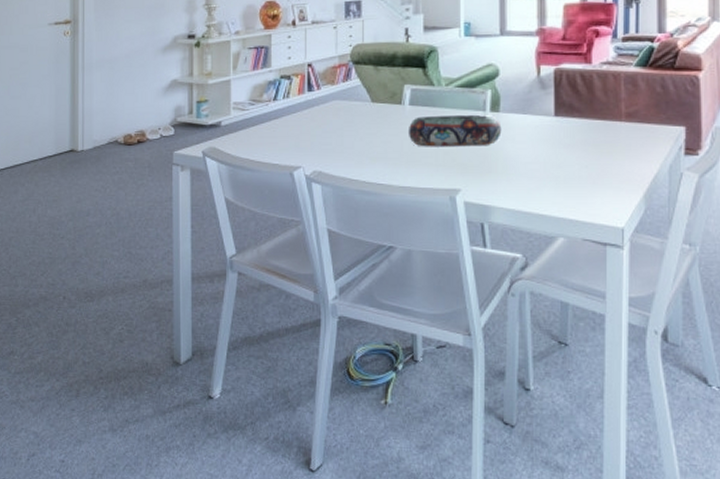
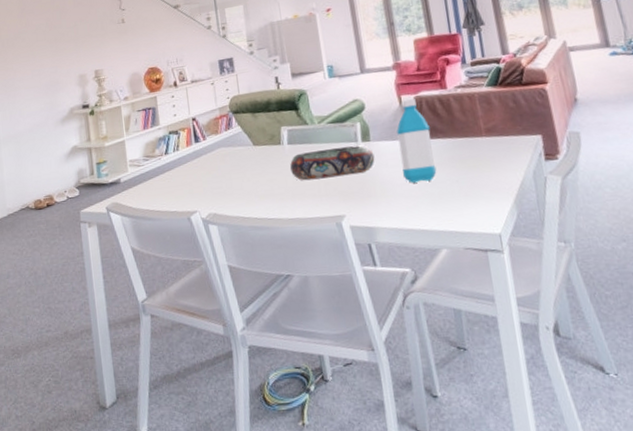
water bottle: none [529,71,566,163] -> present [396,99,437,183]

